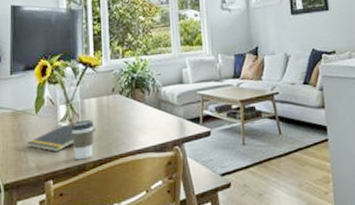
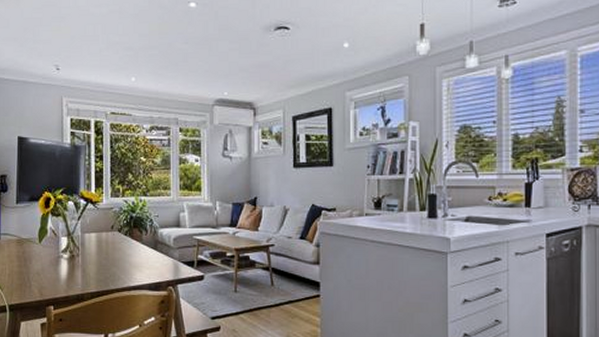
notepad: present [27,124,95,152] -> none [31,256,94,281]
coffee cup: present [71,120,95,160] -> none [71,254,94,290]

